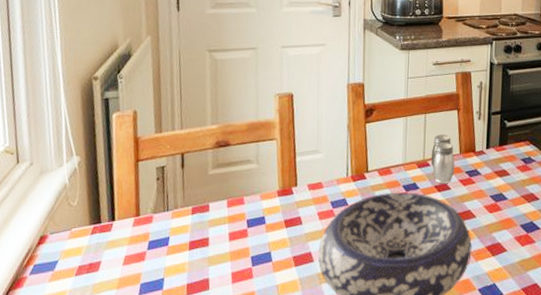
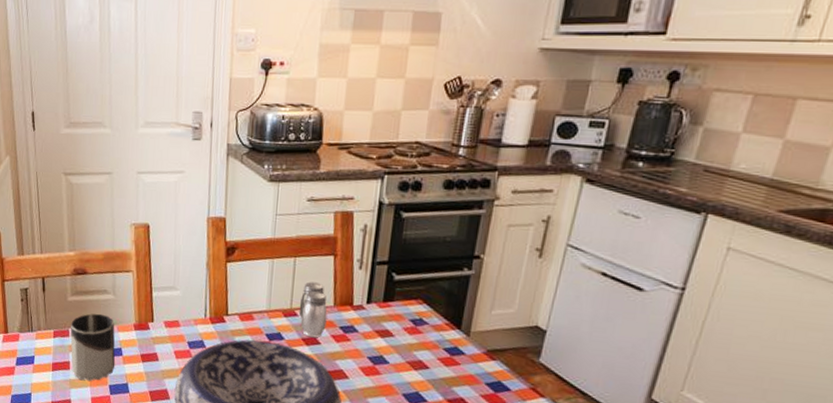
cup: none [210,184,258,256] -> present [70,313,116,381]

